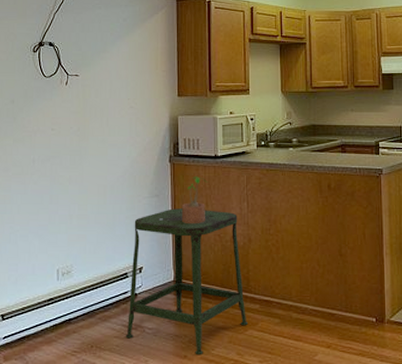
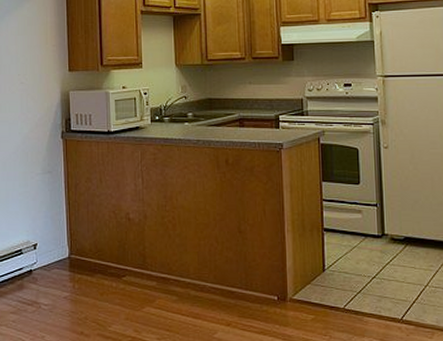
stool: present [125,208,247,356] -> none [21,185,144,332]
potted plant: present [182,175,208,223] -> none [76,151,101,200]

